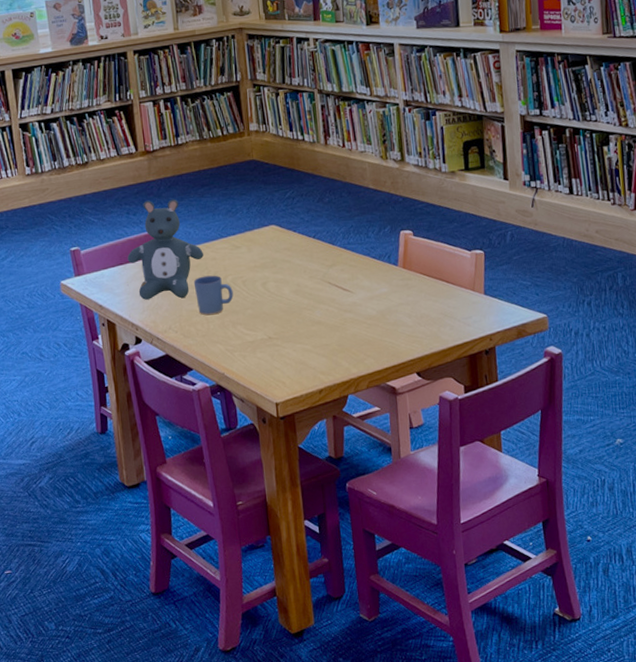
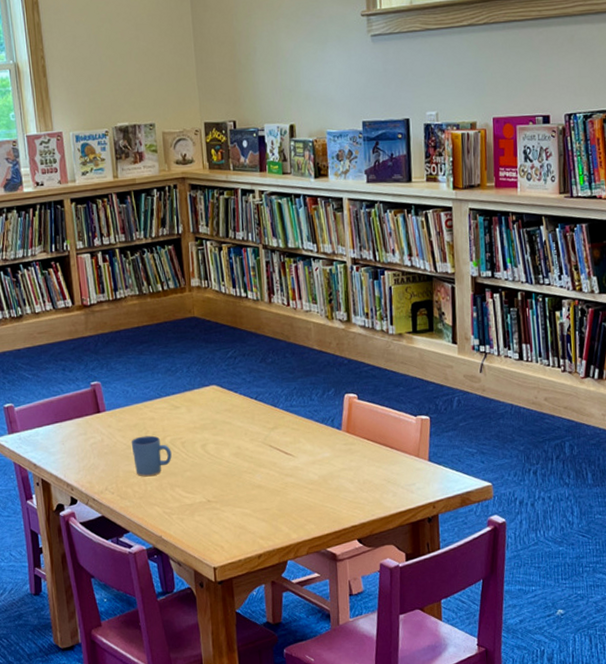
stuffed animal: present [127,199,204,300] -> none [63,356,142,460]

